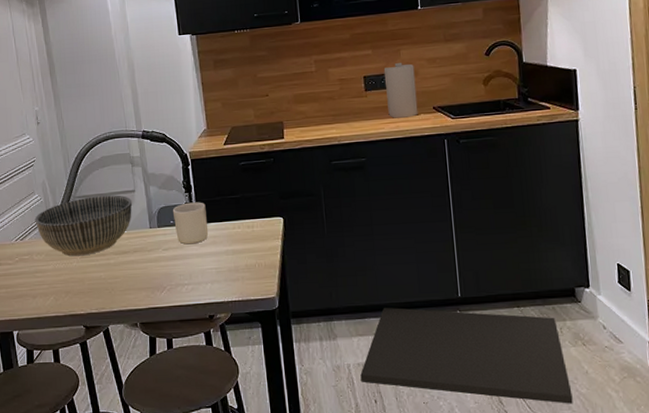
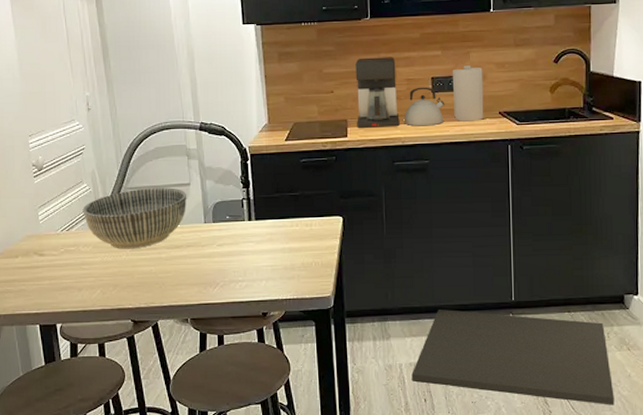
mug: present [172,202,209,245] -> none [229,198,266,241]
coffee maker: none [288,58,335,130] -> present [355,57,400,129]
kettle: none [338,85,379,125] -> present [403,87,445,126]

